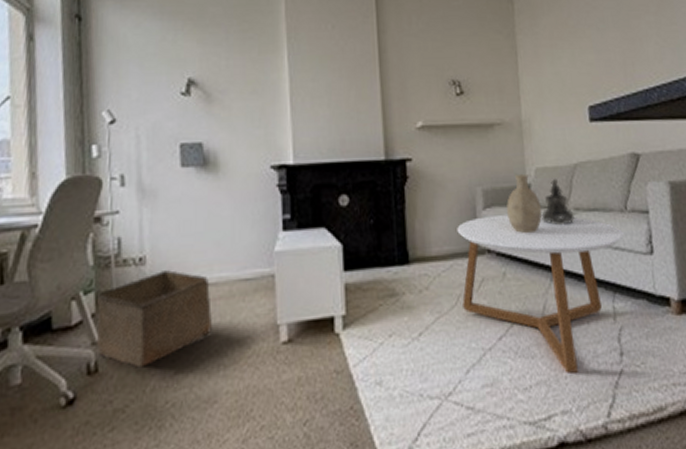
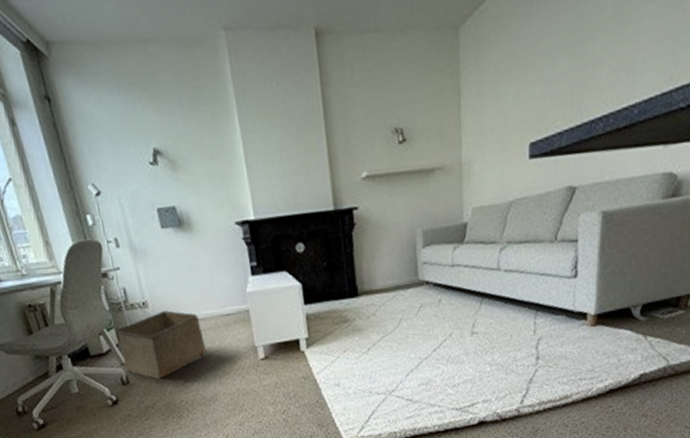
coffee table: present [457,215,624,373] -> none [399,249,551,374]
decorative vase: present [506,173,542,234] -> none [444,213,477,267]
decorative bowl: present [541,178,575,226] -> none [475,215,506,258]

